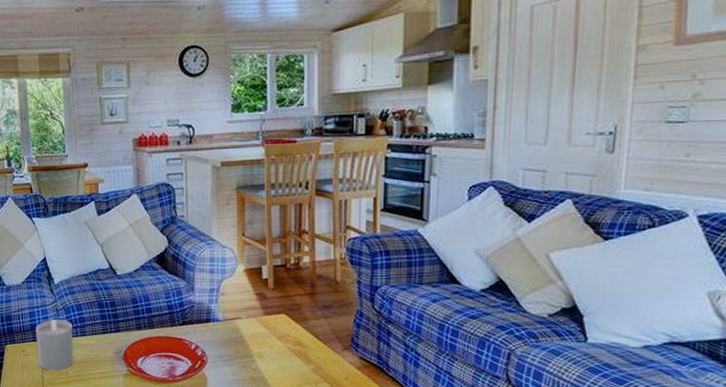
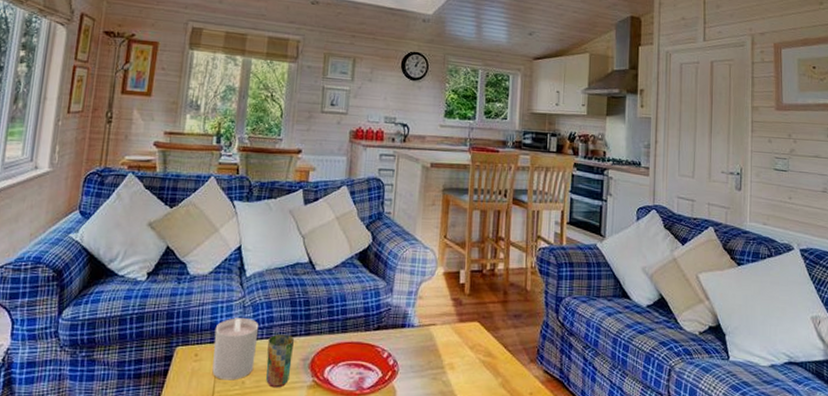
cup: none [83,331,107,377] -> present [266,333,295,388]

